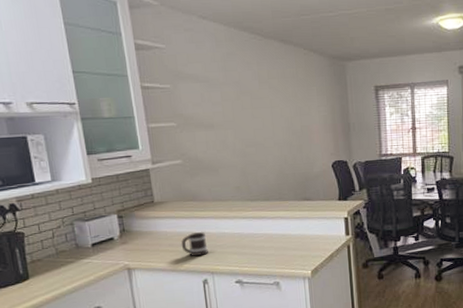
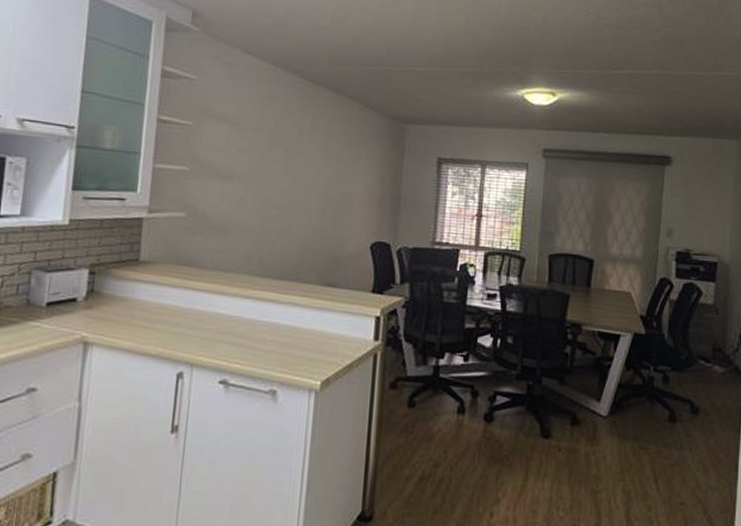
mug: present [180,231,208,256] -> none [159,307,195,339]

